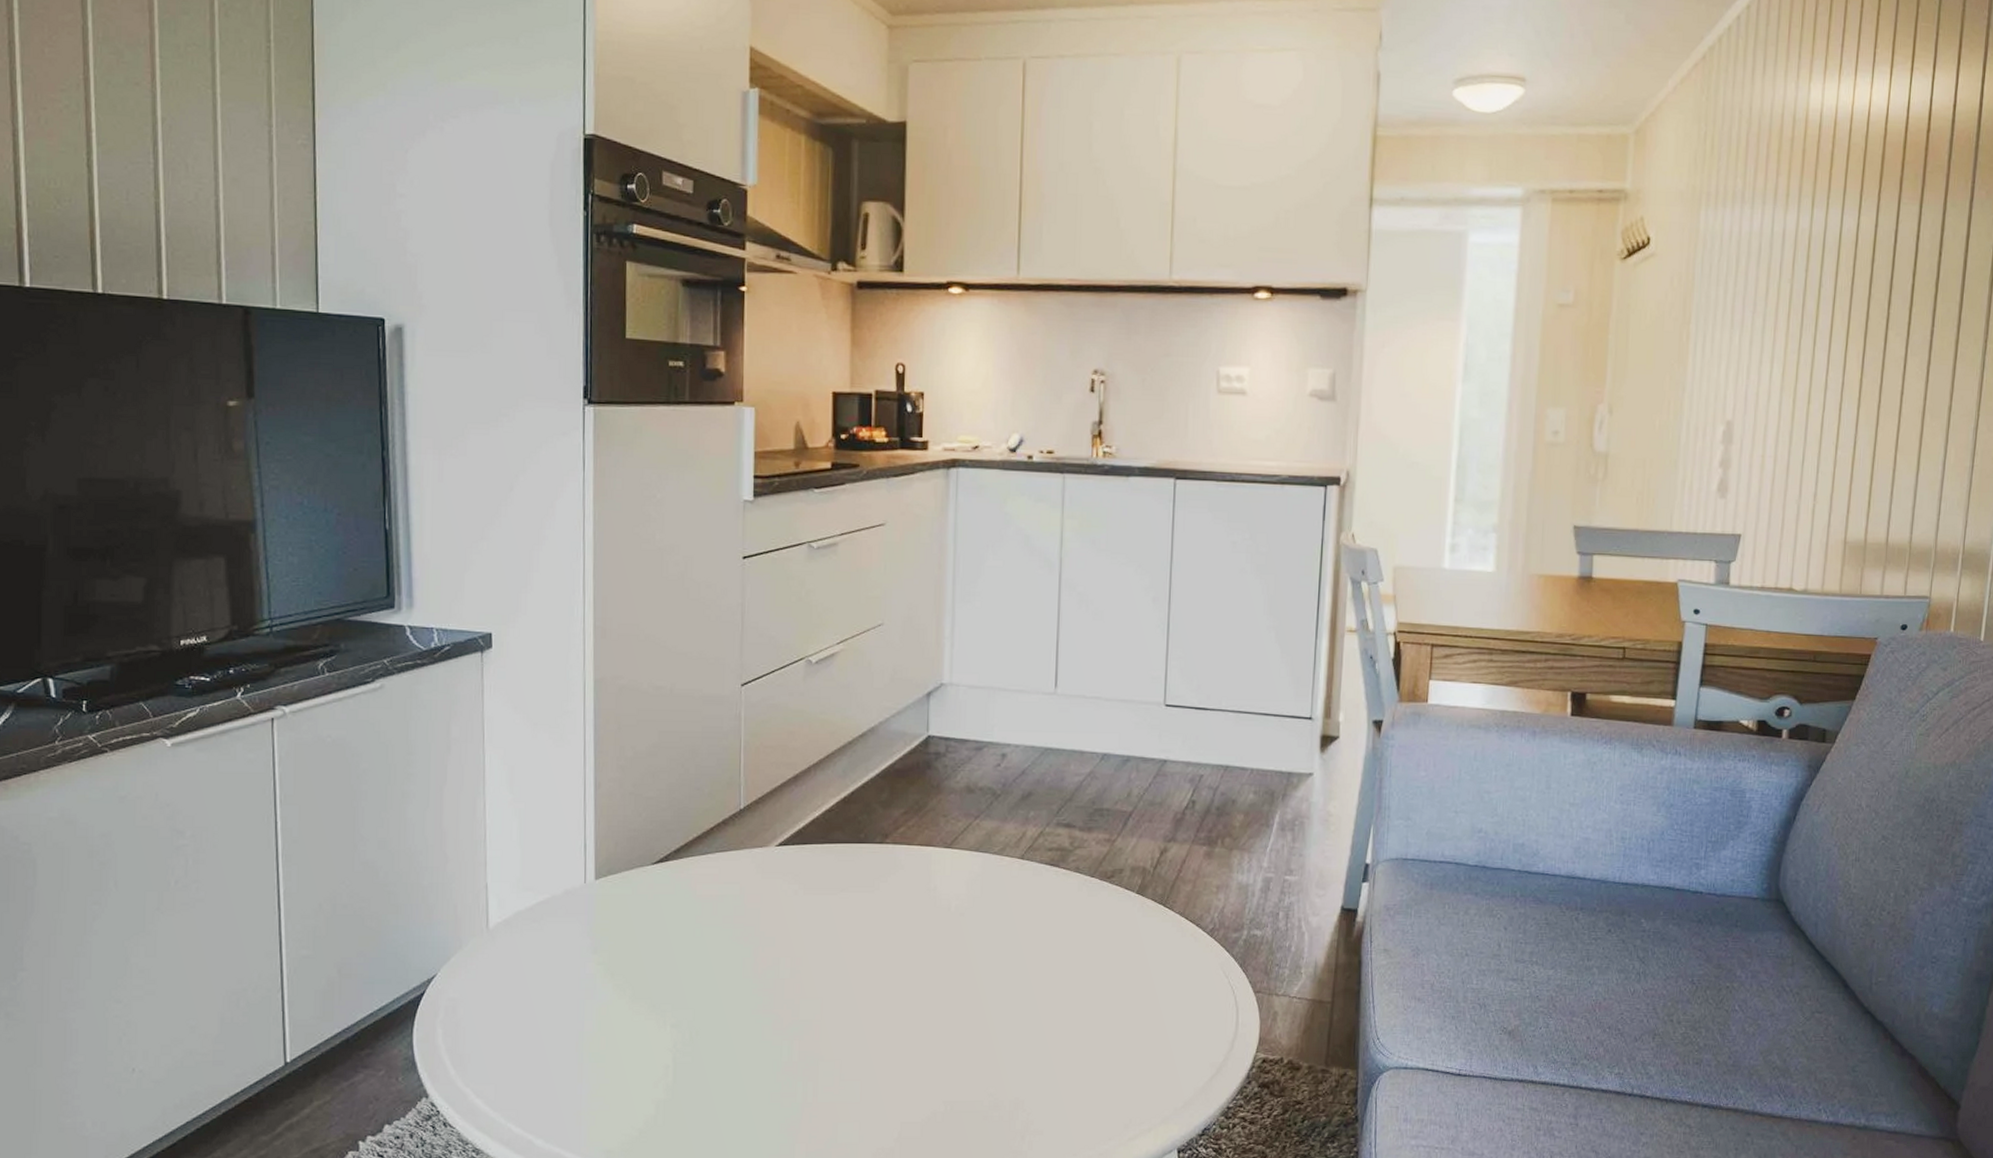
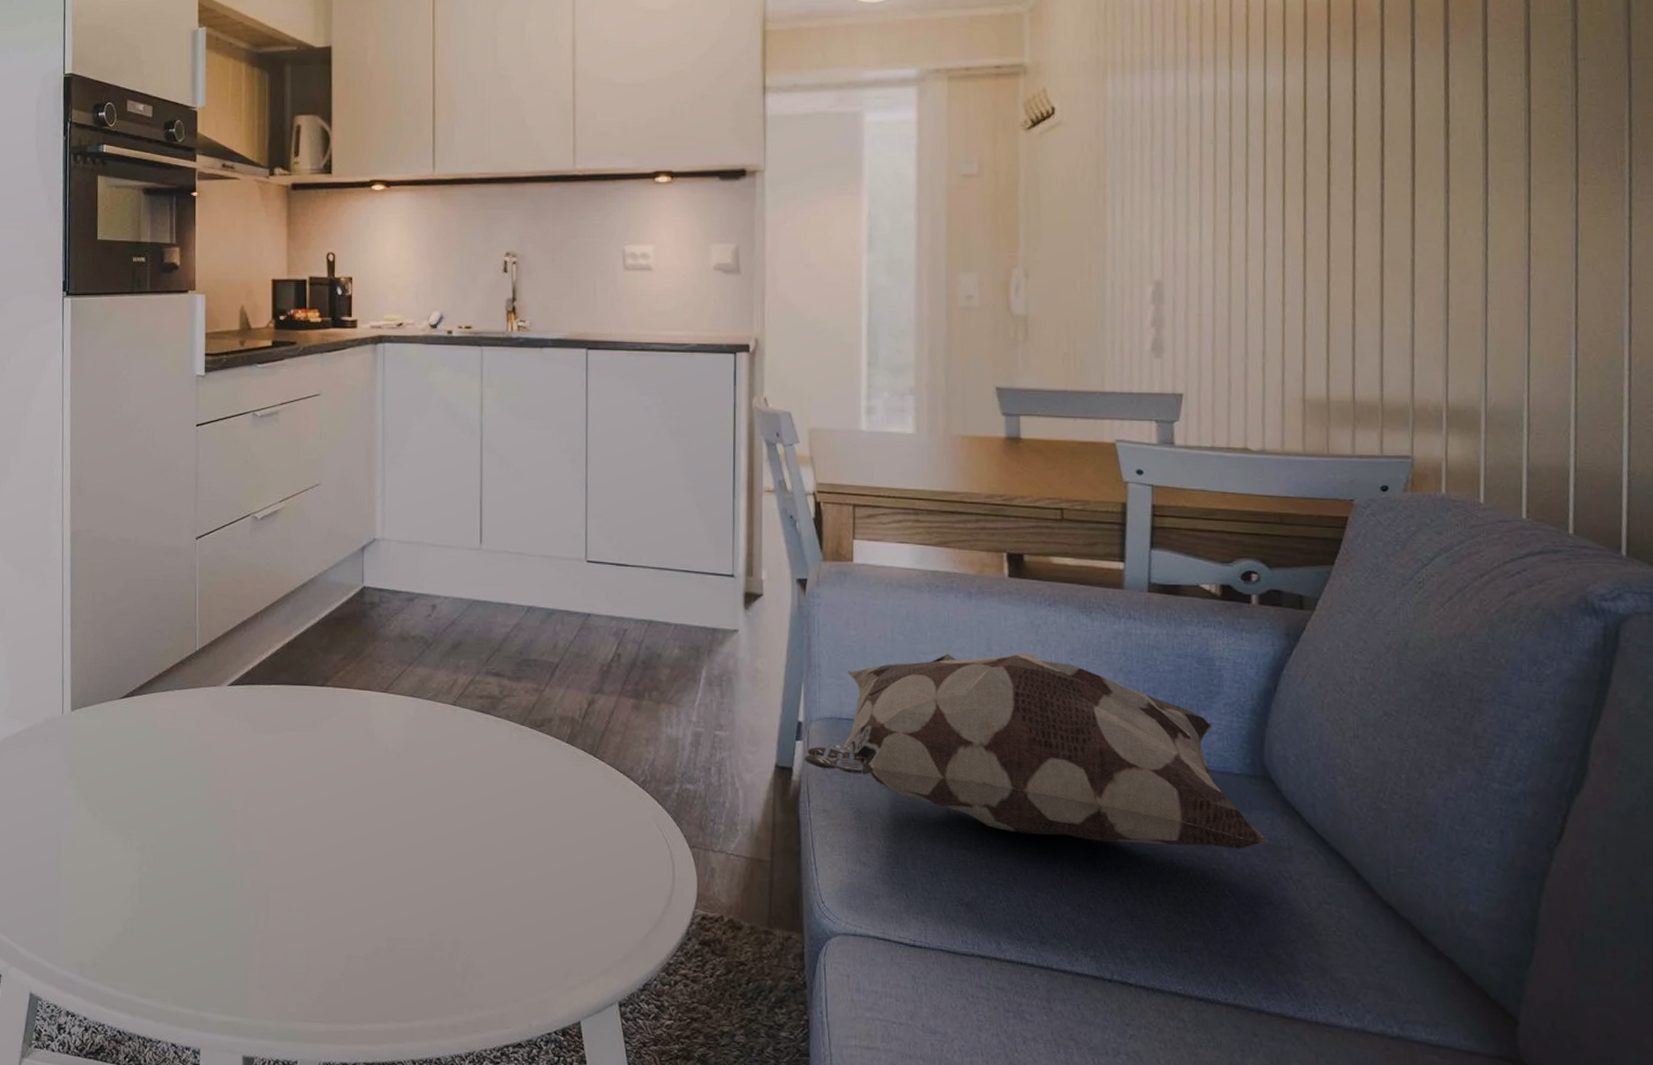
decorative pillow: none [1368,789,1775,967] -> present [804,652,1268,849]

